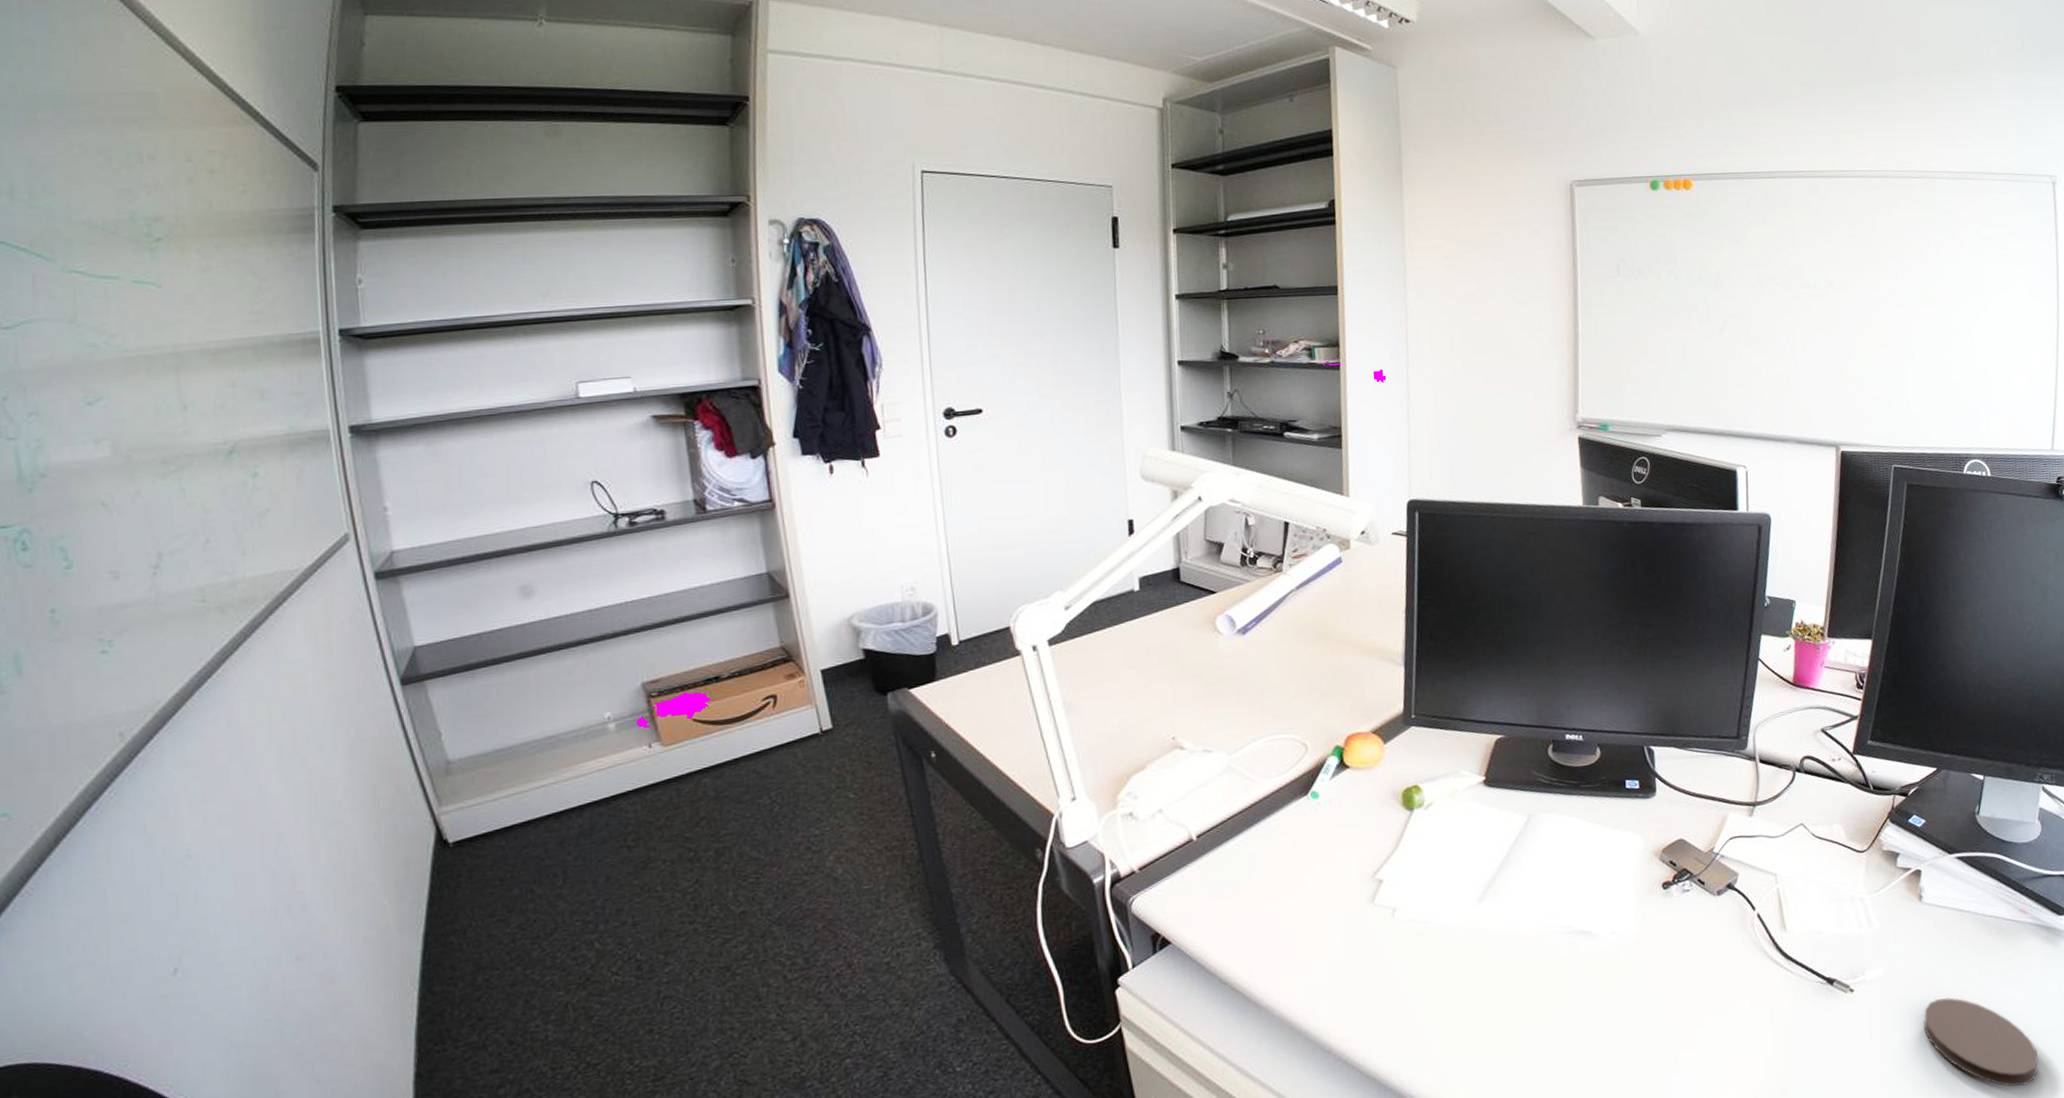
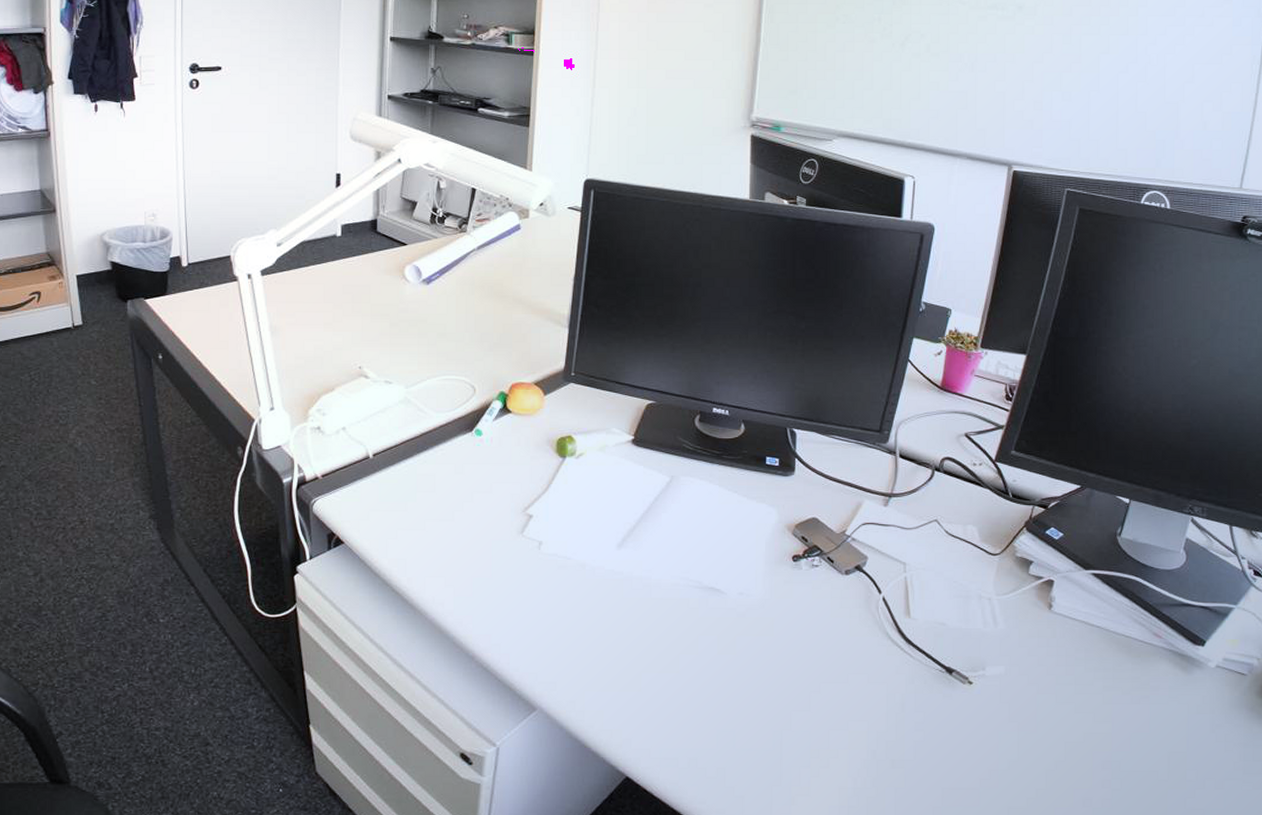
coaster: present [1923,997,2038,1087] -> none [1040,704,1157,802]

